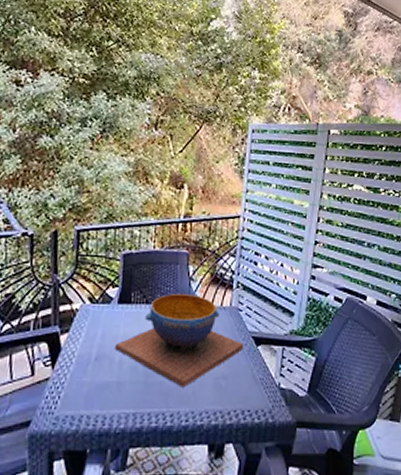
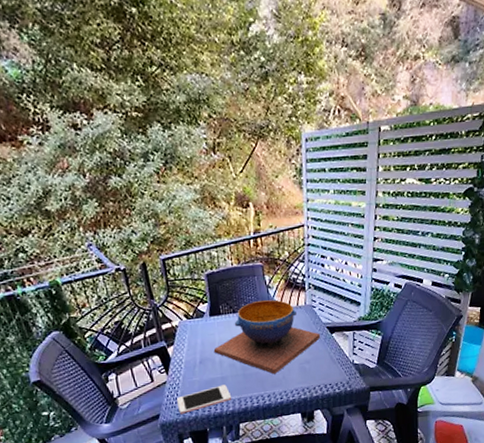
cell phone: none [56,392,126,425] -> present [177,385,232,414]

